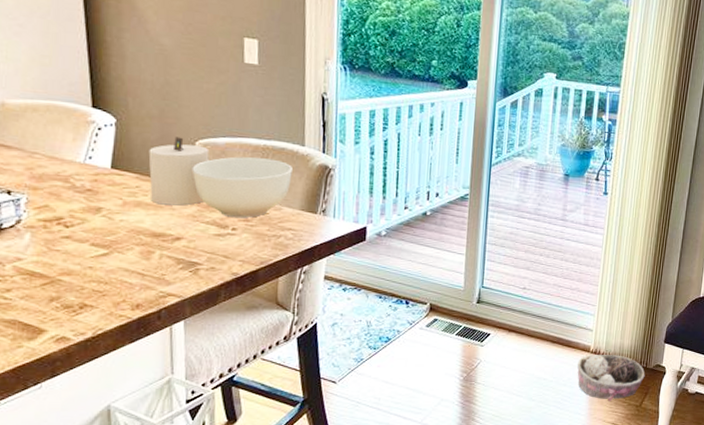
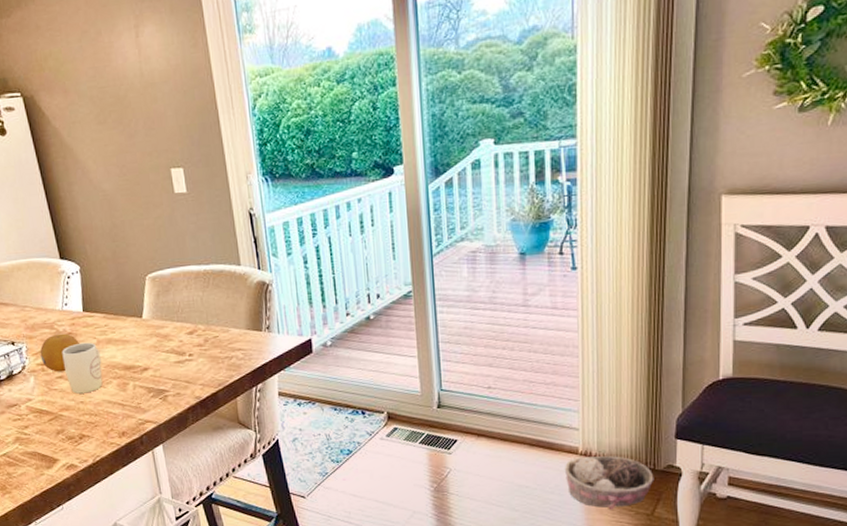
fruit: none [44,188,99,232] -> present [40,333,79,372]
mug: none [74,201,125,258] -> present [62,342,103,394]
candle: present [148,137,210,206] -> none [109,274,161,340]
bowl: present [192,157,294,218] -> none [146,282,234,344]

